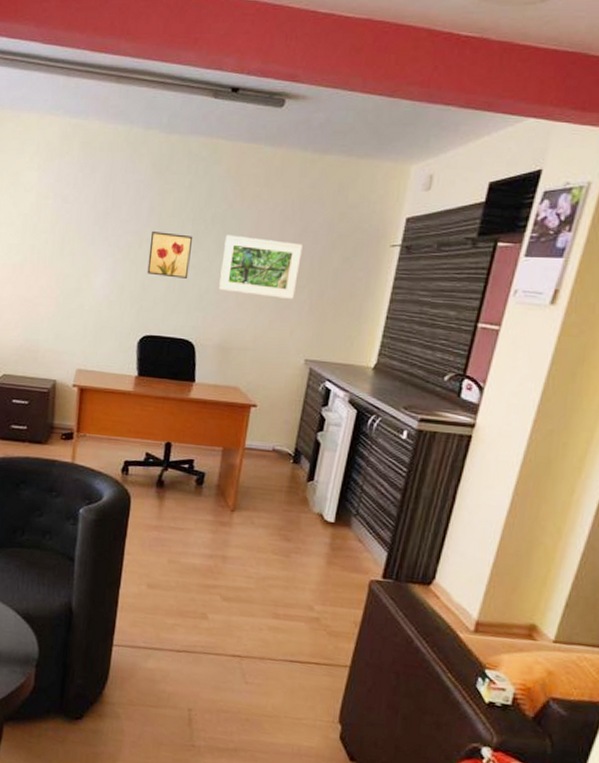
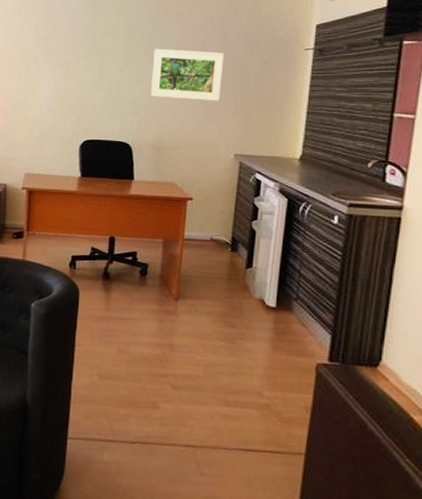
wall art: present [147,232,193,279] -> none [85,49,125,88]

